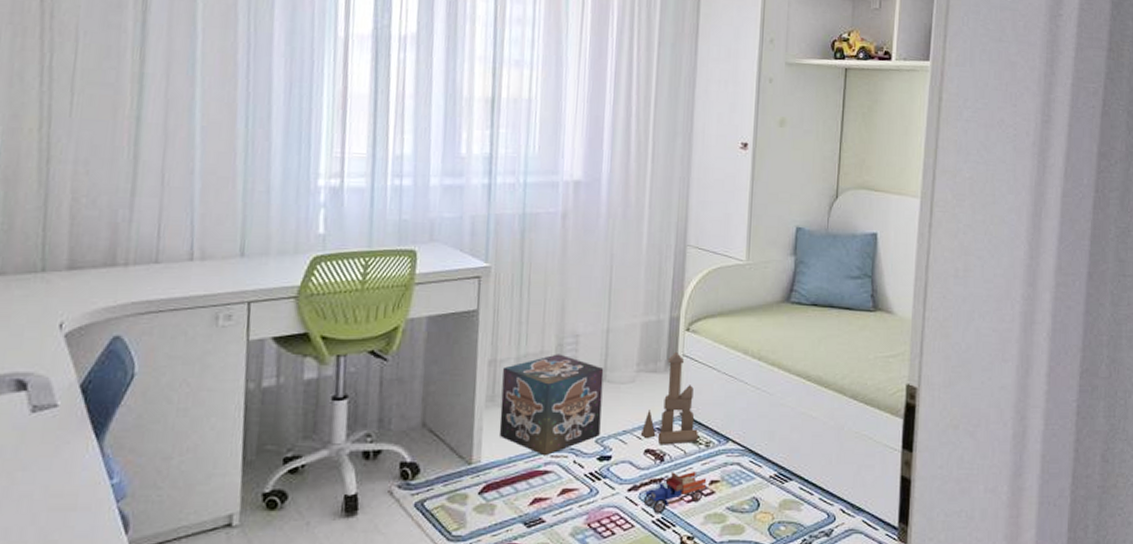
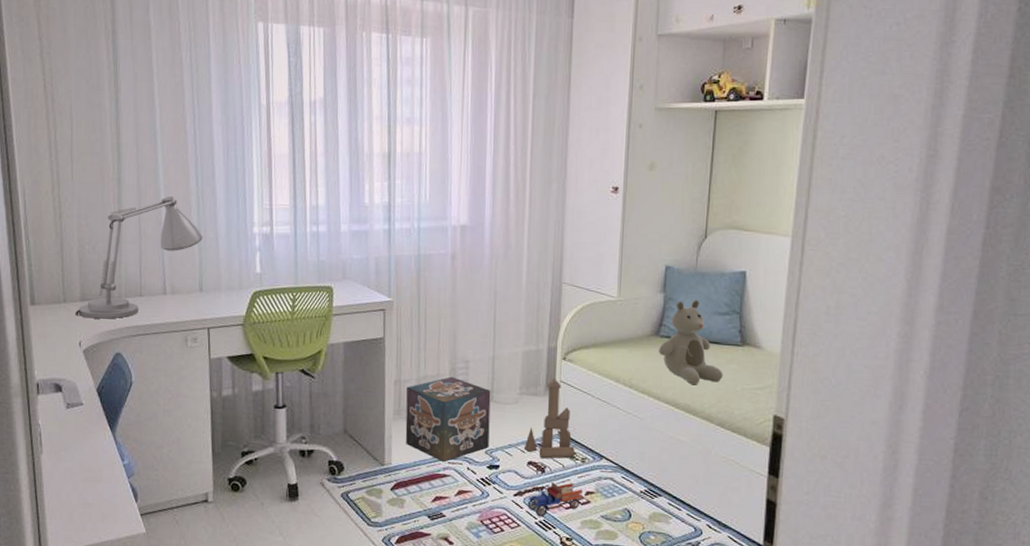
desk lamp: none [58,140,250,293] -> present [76,196,203,319]
teddy bear: none [789,263,856,355] -> present [659,300,723,385]

